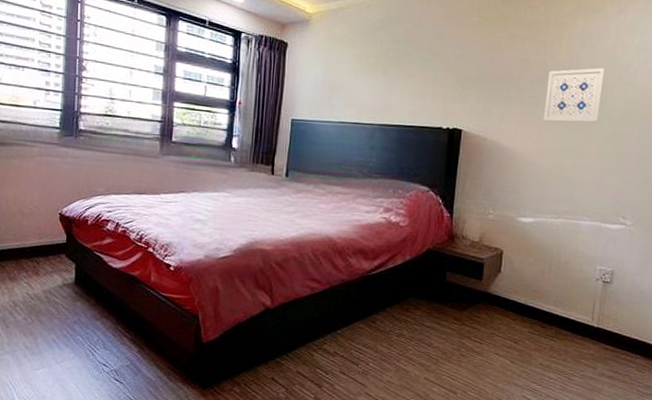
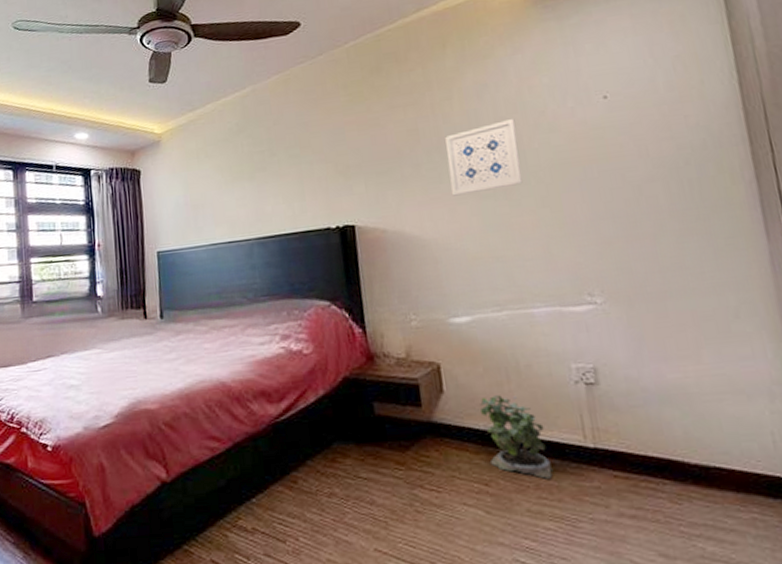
potted plant: none [523,280,567,344] -> present [480,395,554,479]

